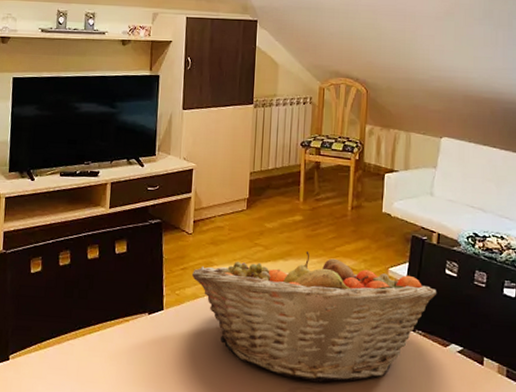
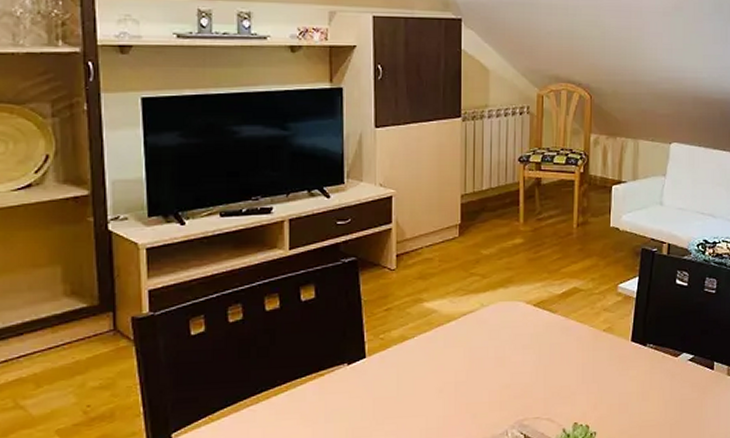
fruit basket: present [191,251,436,382] -> none [397,276,667,410]

